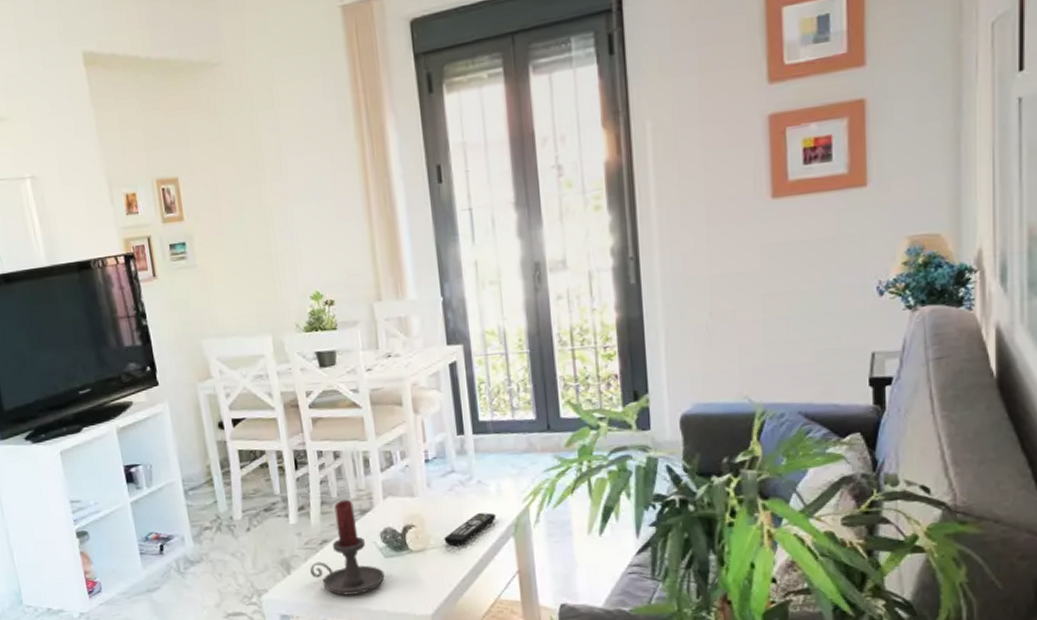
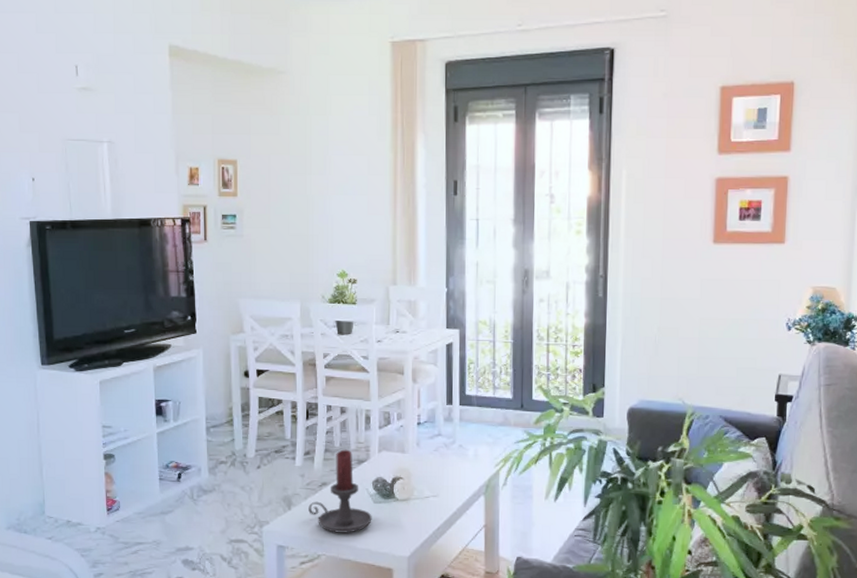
remote control: present [444,512,496,547] -> none [426,473,472,499]

